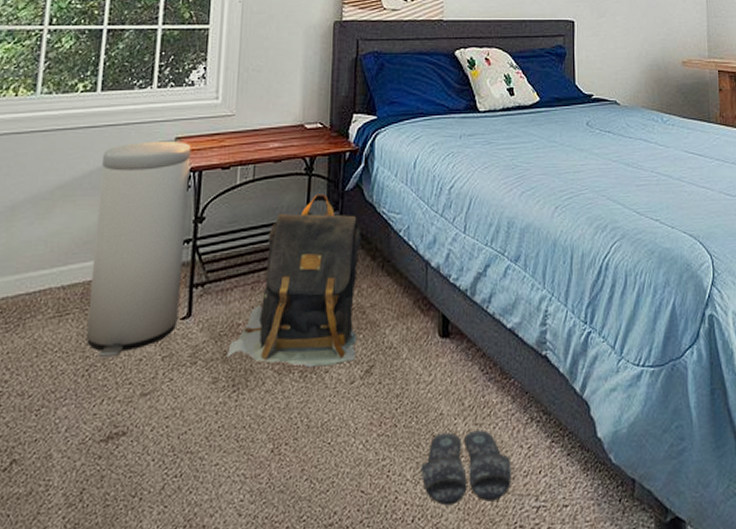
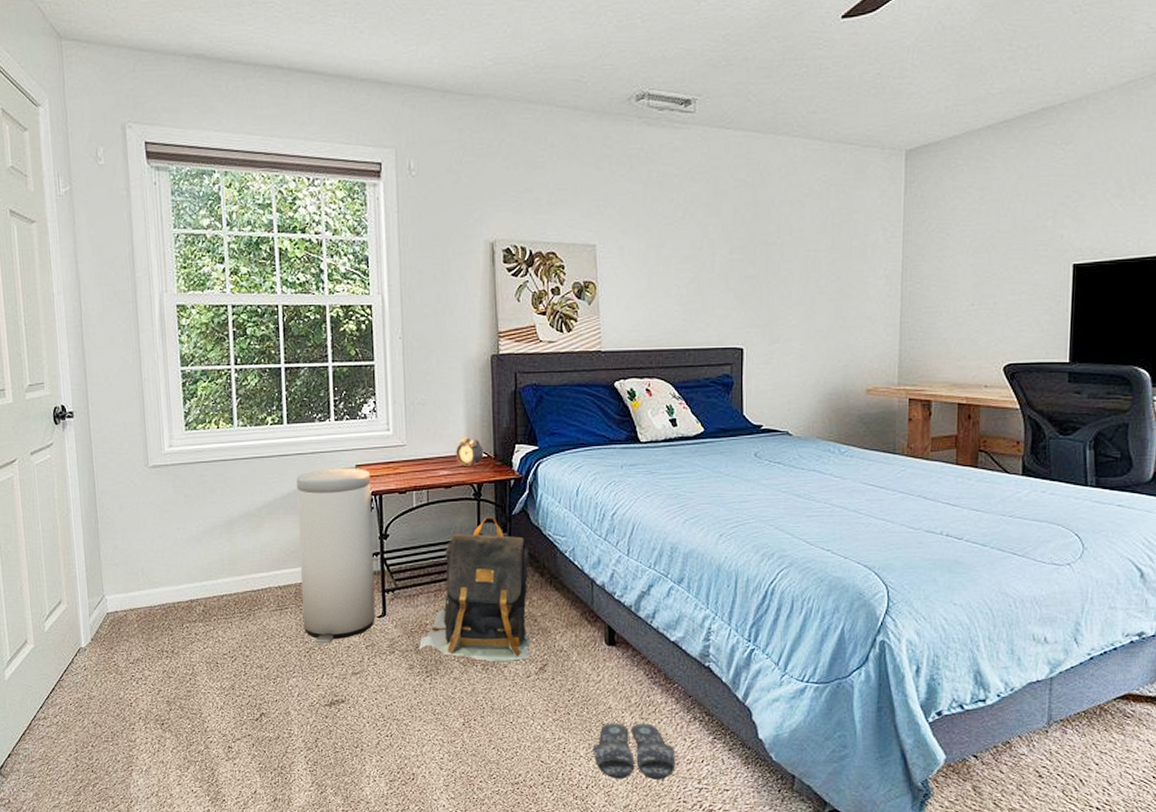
alarm clock: none [289,106,319,139] -> present [456,437,484,467]

